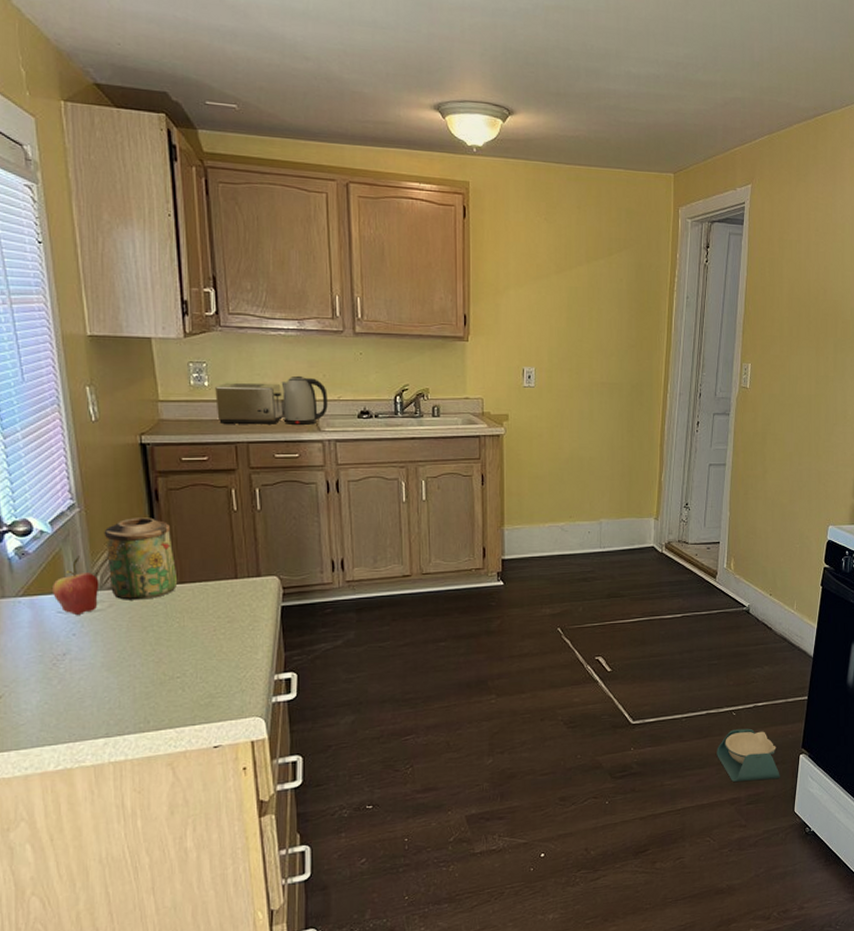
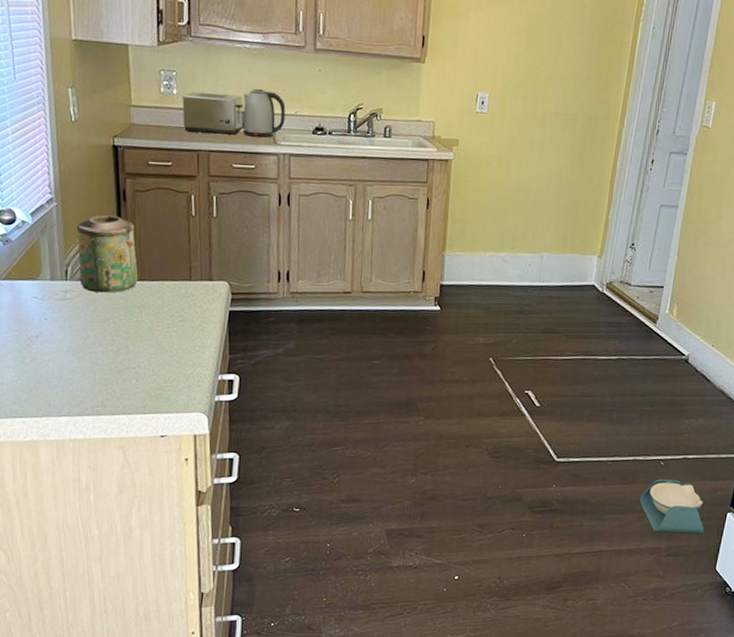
fruit: present [53,556,100,615] -> none [30,246,70,301]

